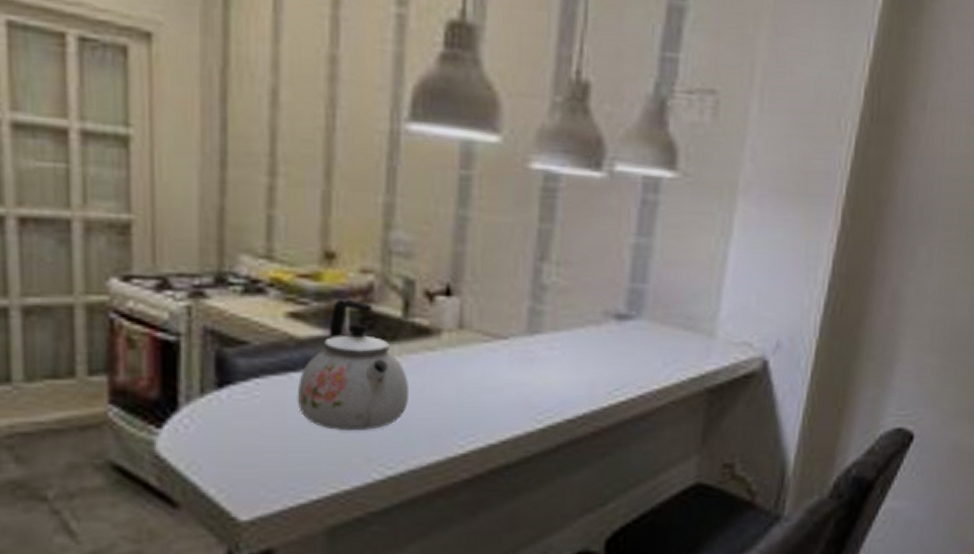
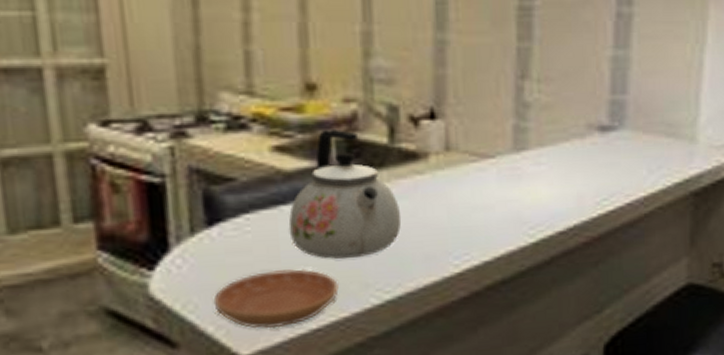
saucer: none [217,438,341,496] -> present [213,269,338,329]

